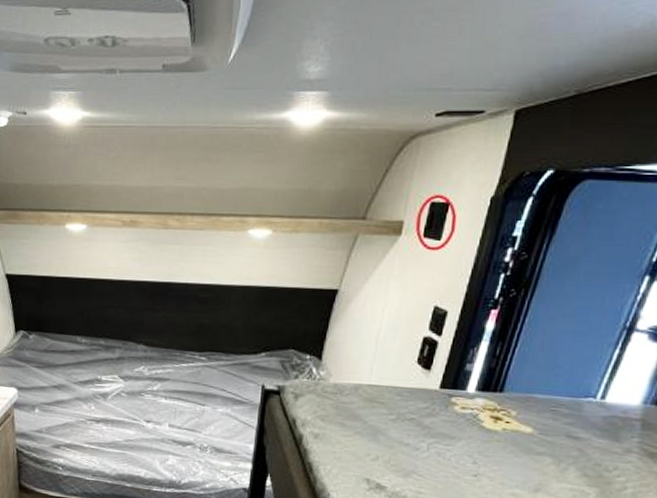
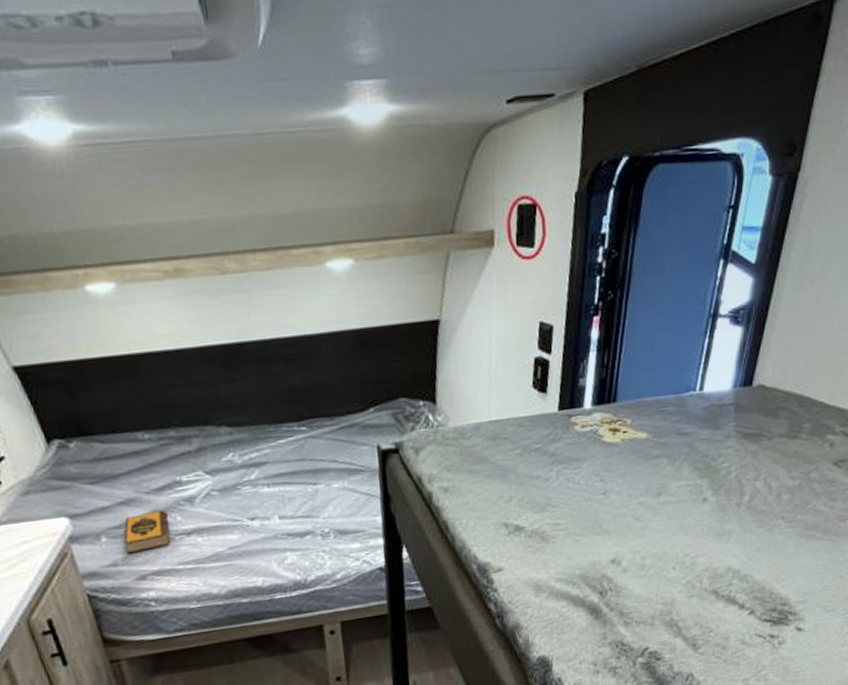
hardback book: none [50,398,86,427] -> present [123,509,171,554]

